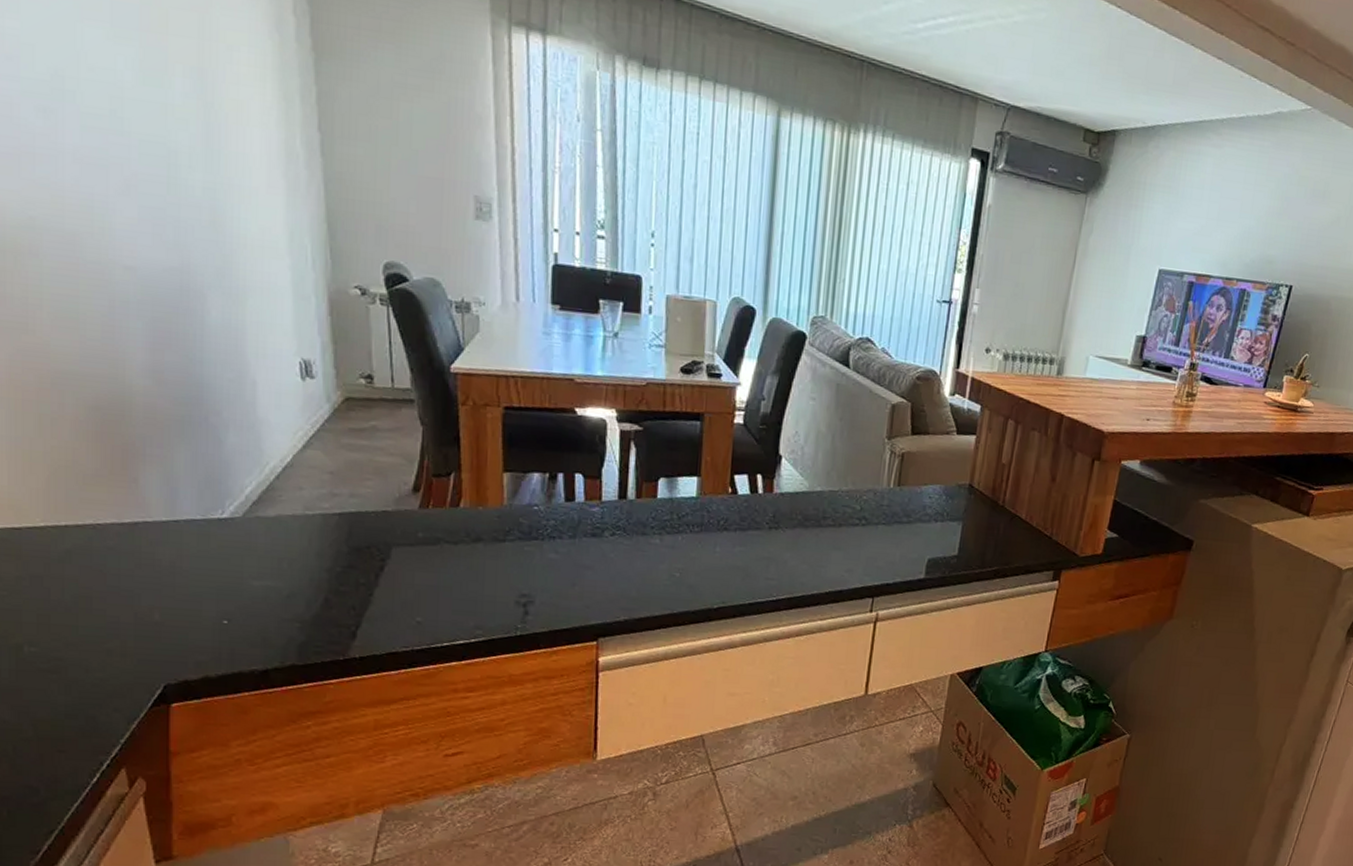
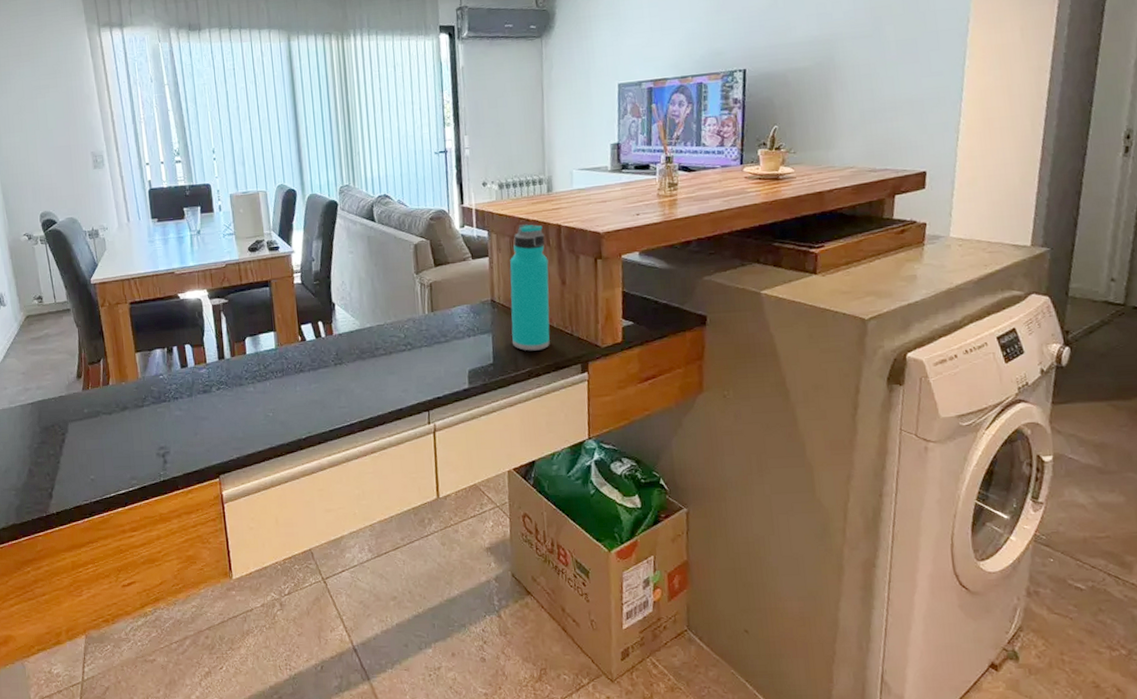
water bottle: none [983,405,1044,549] -> present [509,224,550,351]

